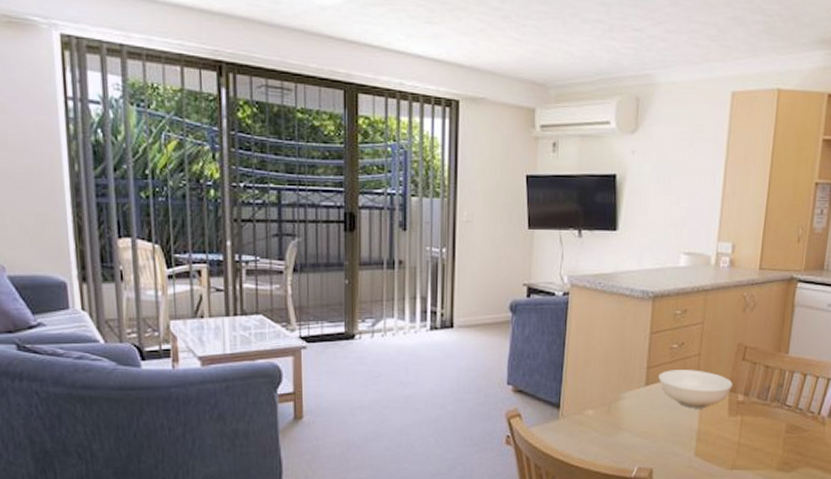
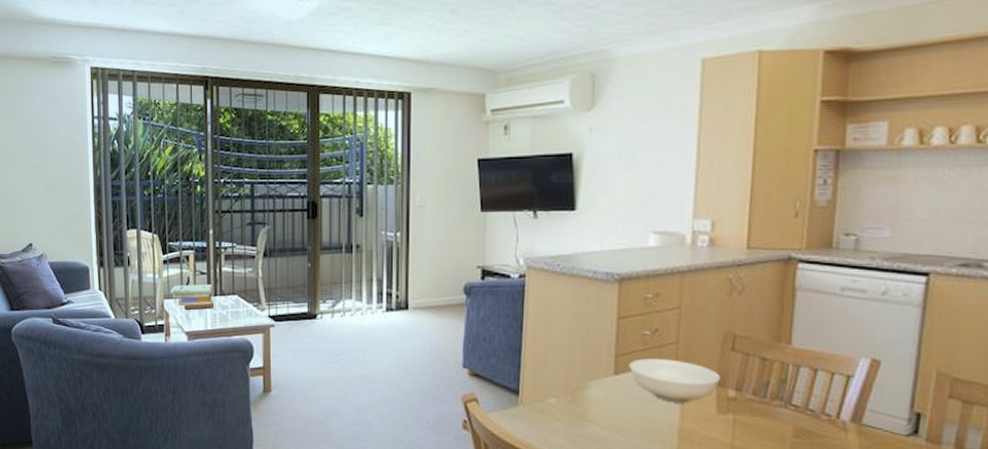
books: none [177,303,233,332] -> present [170,284,213,310]

